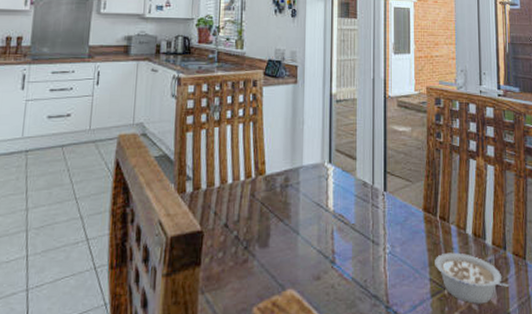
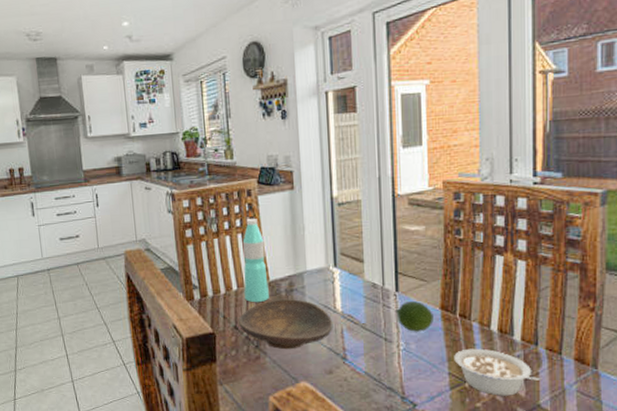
decorative bowl: none [230,194,324,252] -> present [239,298,333,350]
water bottle: none [239,108,264,198] -> present [242,218,269,303]
fruit: none [384,202,417,234] -> present [396,301,434,332]

